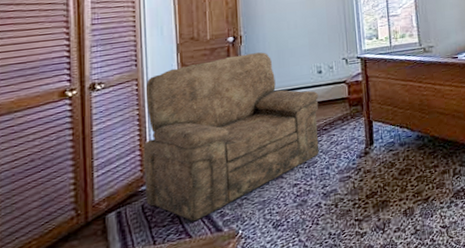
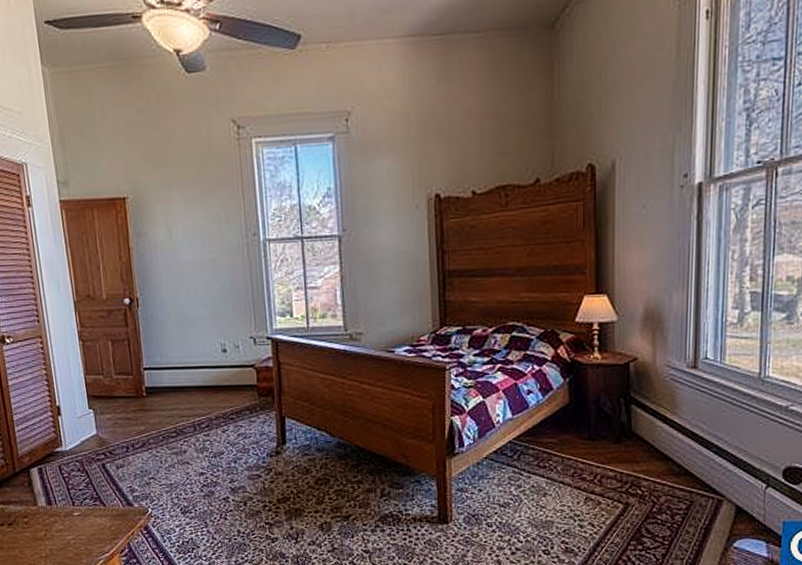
armchair: present [144,52,320,221] -> none [49,320,226,490]

